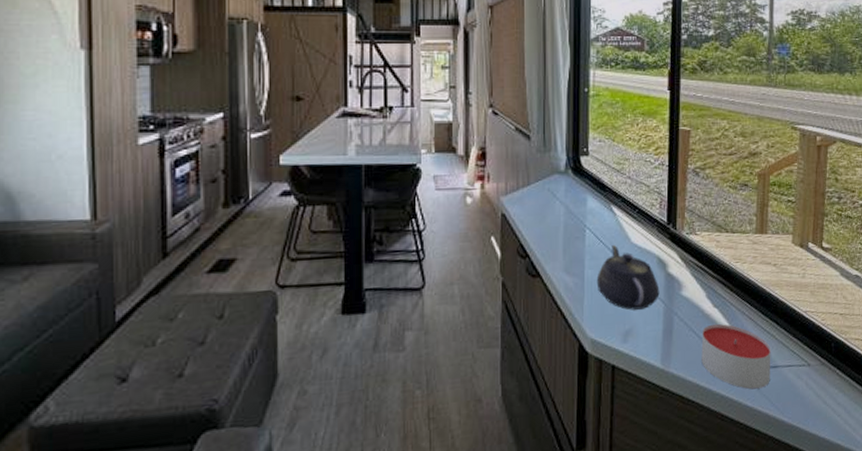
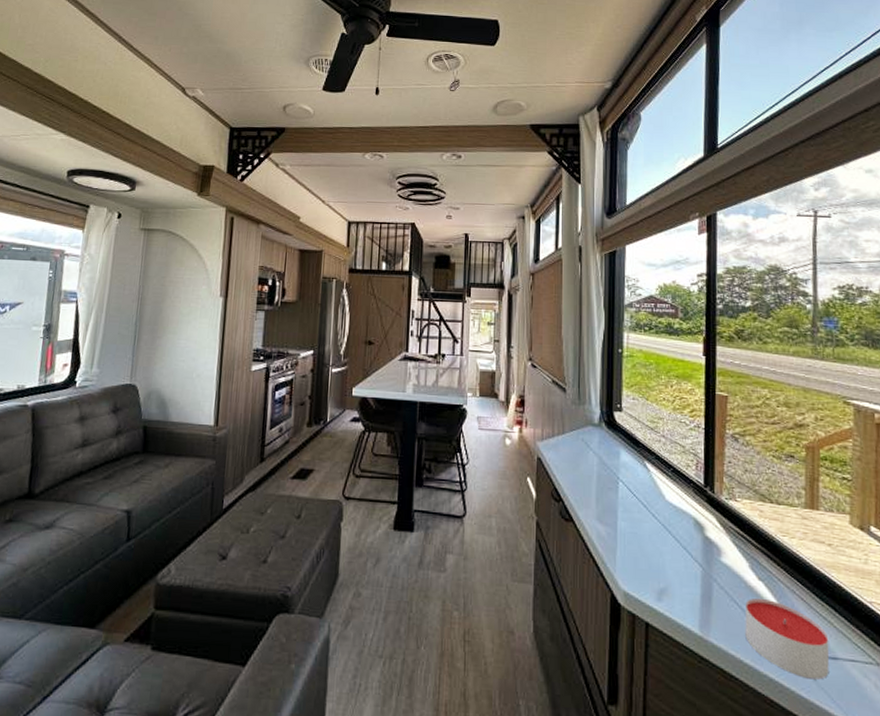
teapot: present [596,245,660,310] -> none [629,501,697,570]

